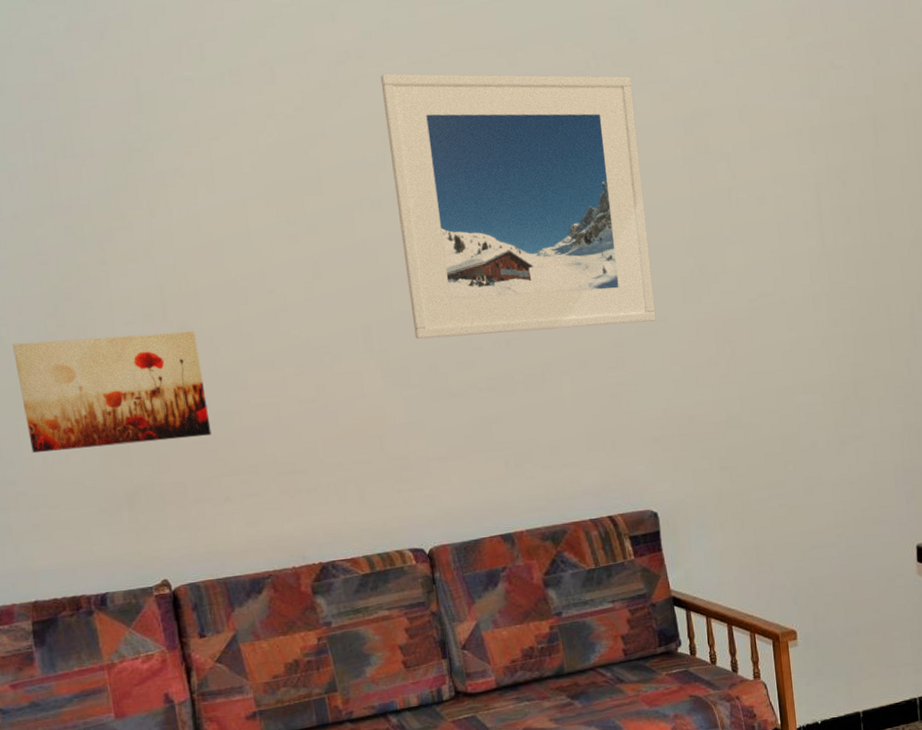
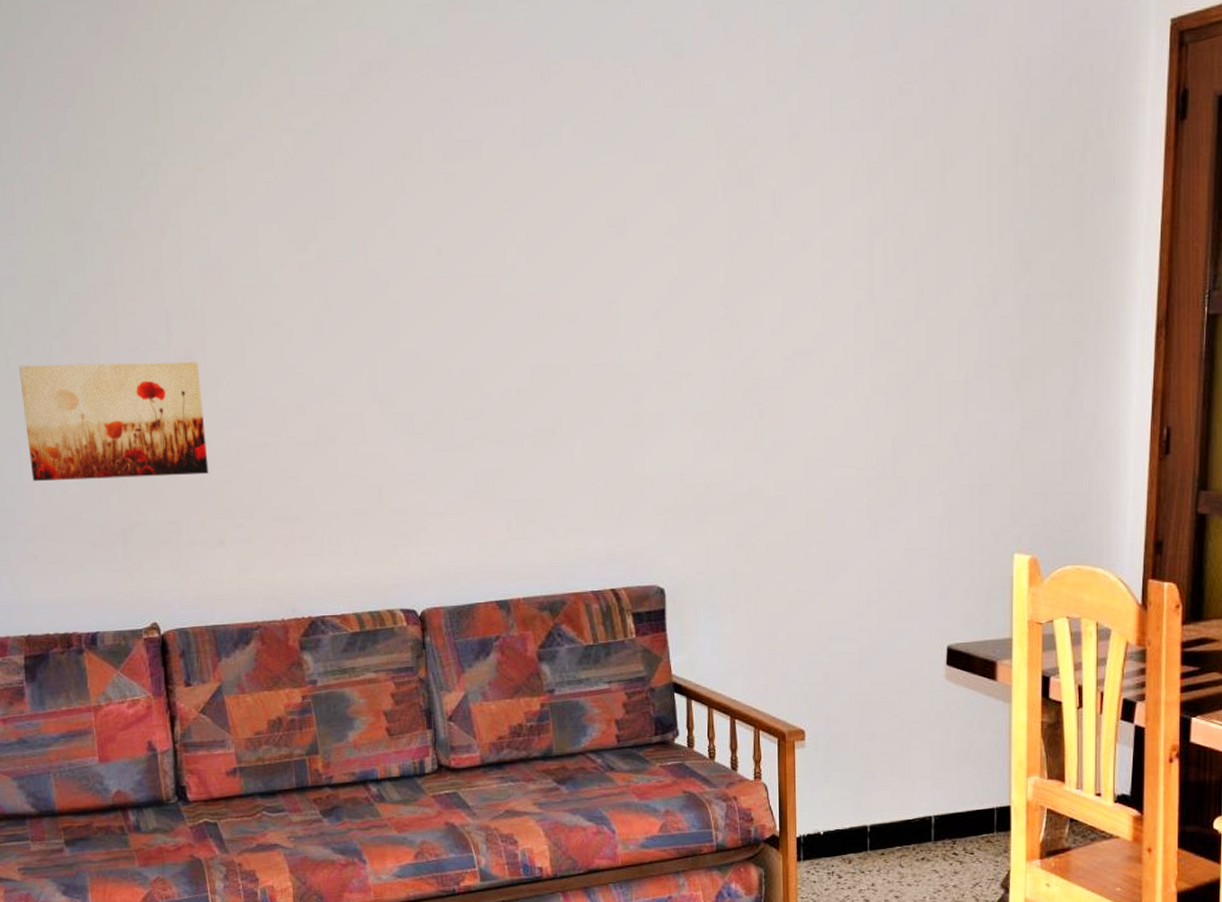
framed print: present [380,73,656,339] -> none [404,87,680,383]

